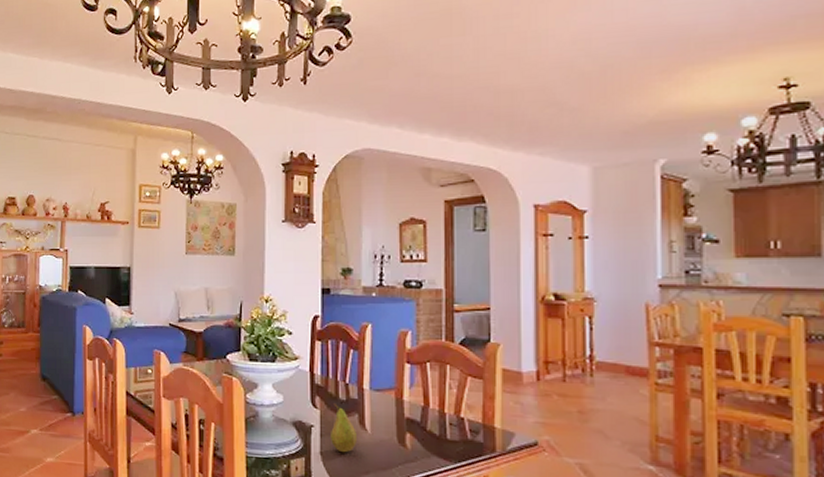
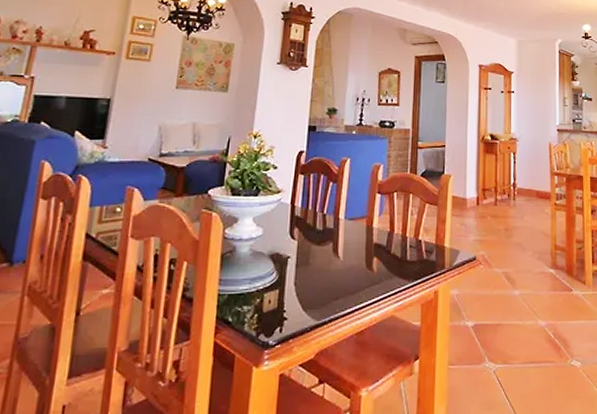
fruit: present [331,402,357,453] -> none [305,232,330,281]

